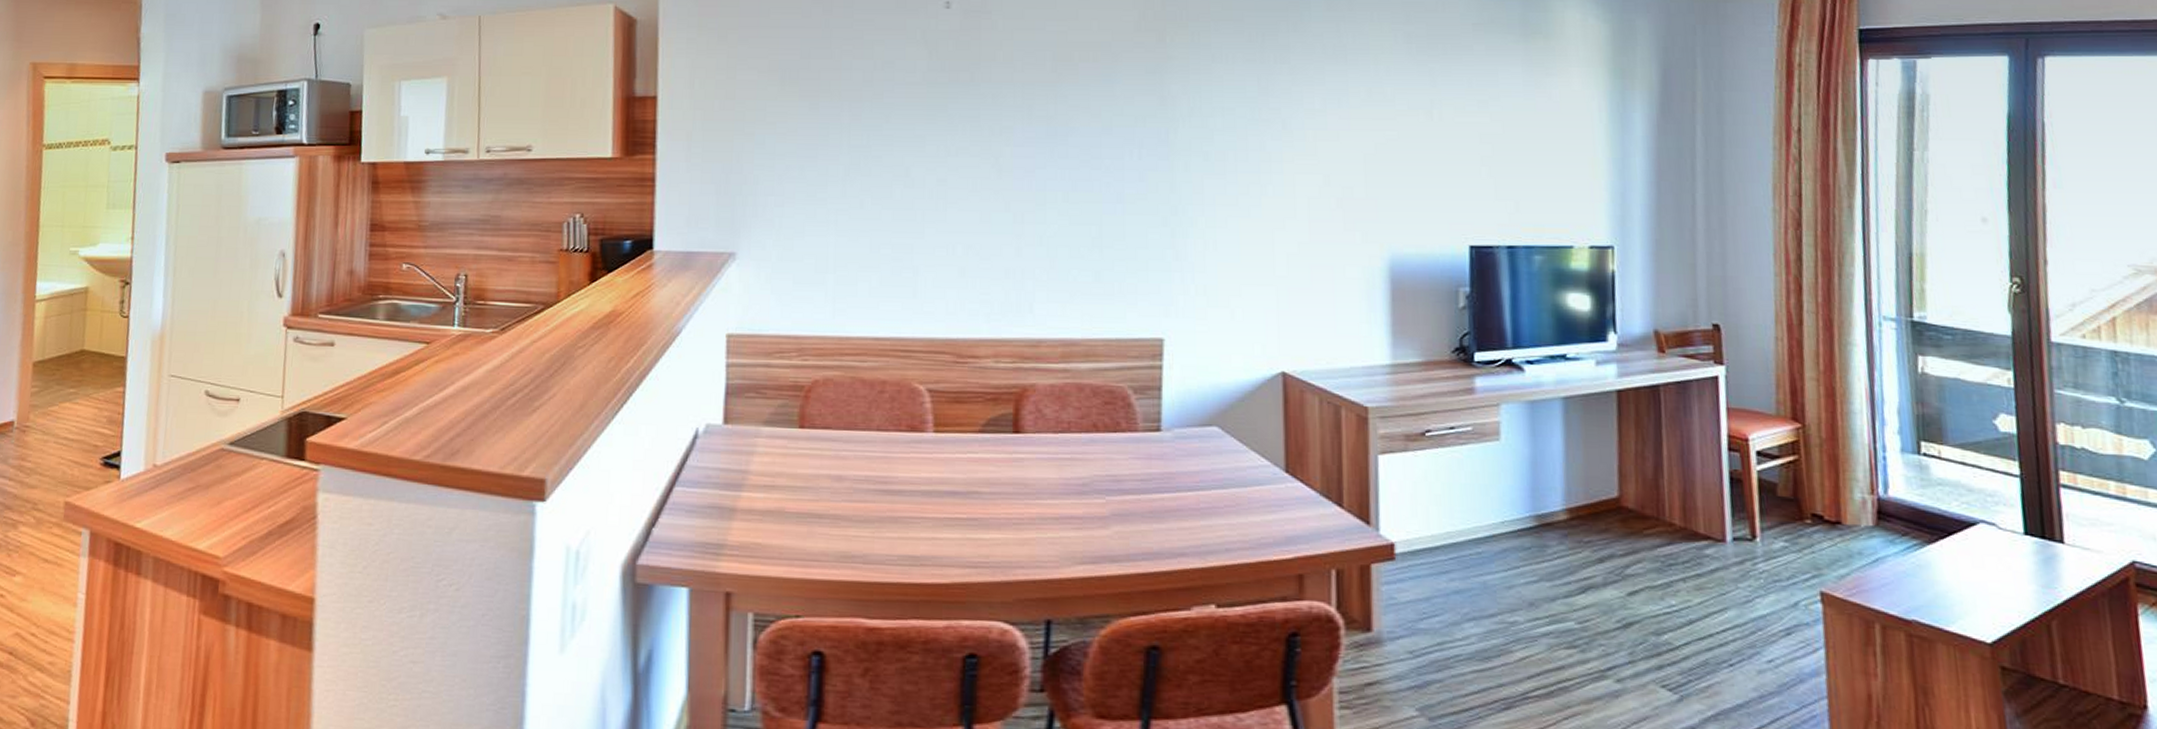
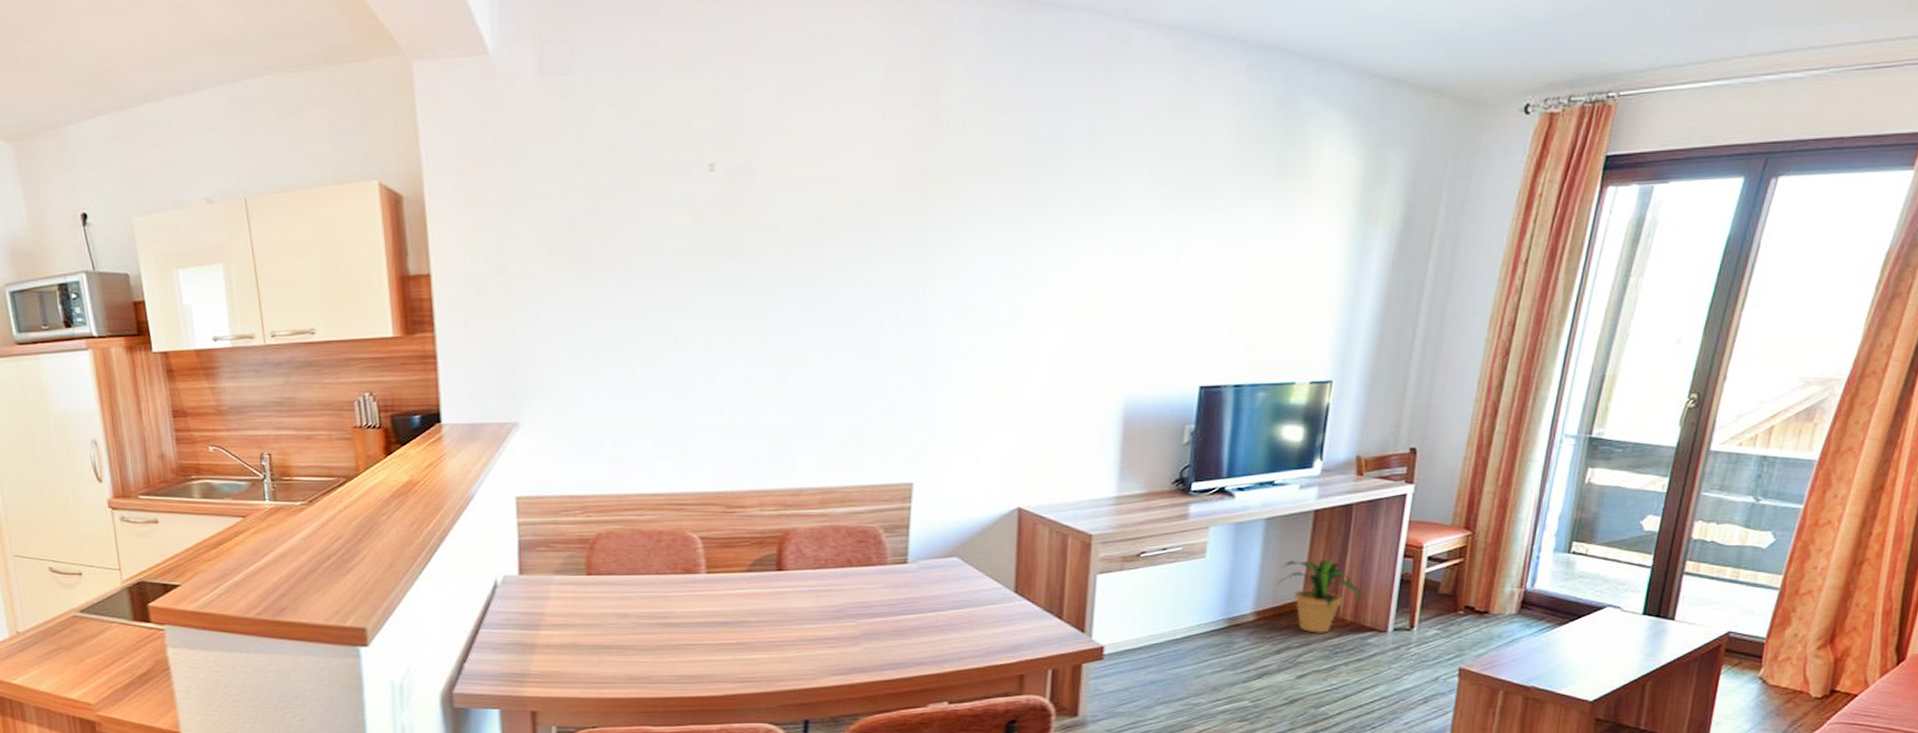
potted plant: none [1587,448,1690,541] -> present [1277,559,1363,634]

